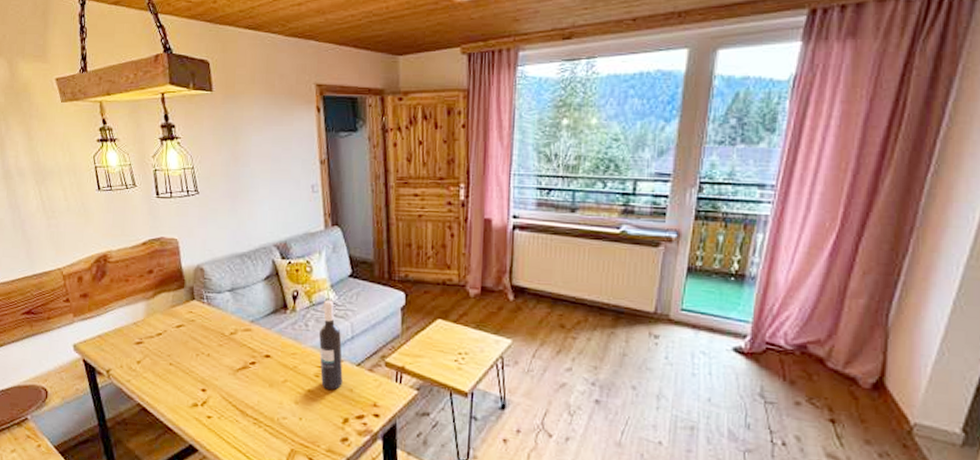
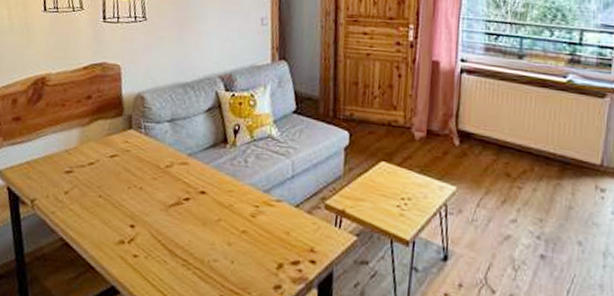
wine bottle: present [318,300,343,390] -> none [257,136,281,232]

